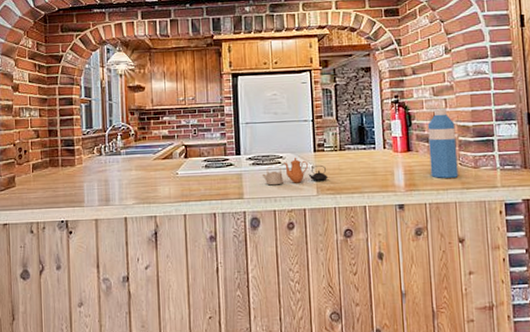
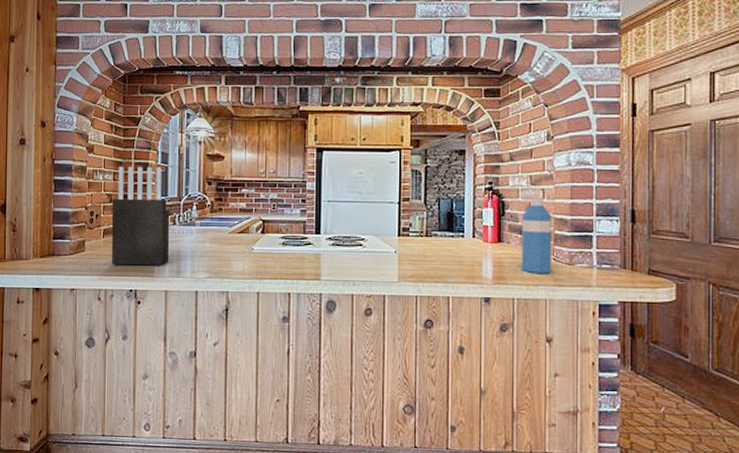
knife block: none [39,101,97,198] -> present [111,167,170,266]
teapot: present [261,157,329,186] -> none [341,240,412,269]

